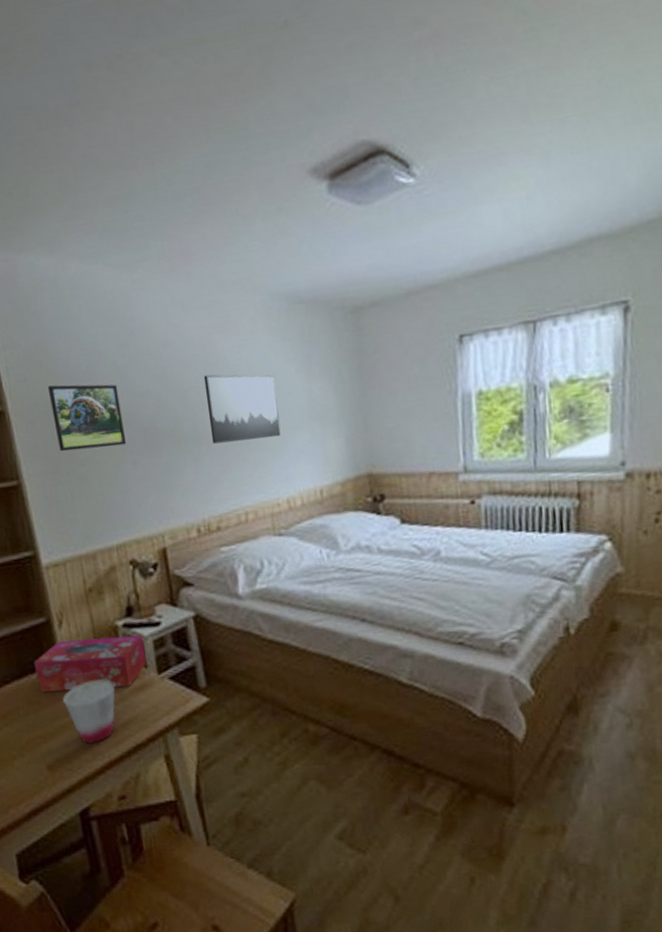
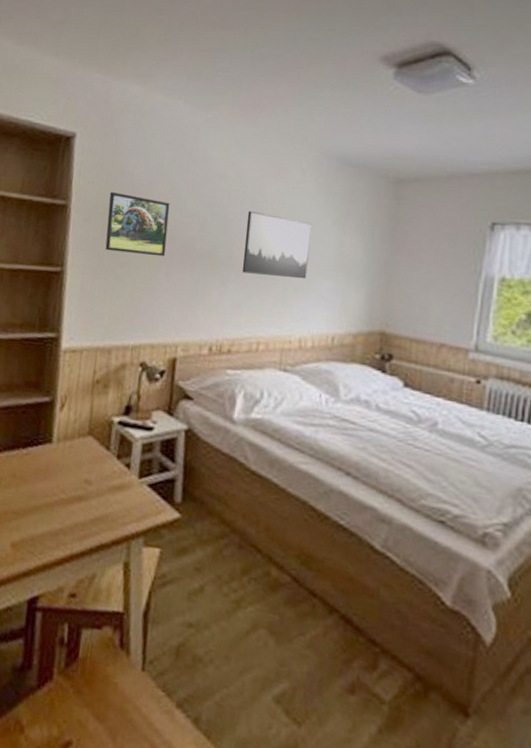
tissue box: present [34,635,147,692] -> none [26,423,134,484]
cup: present [62,679,115,745] -> none [43,469,95,533]

